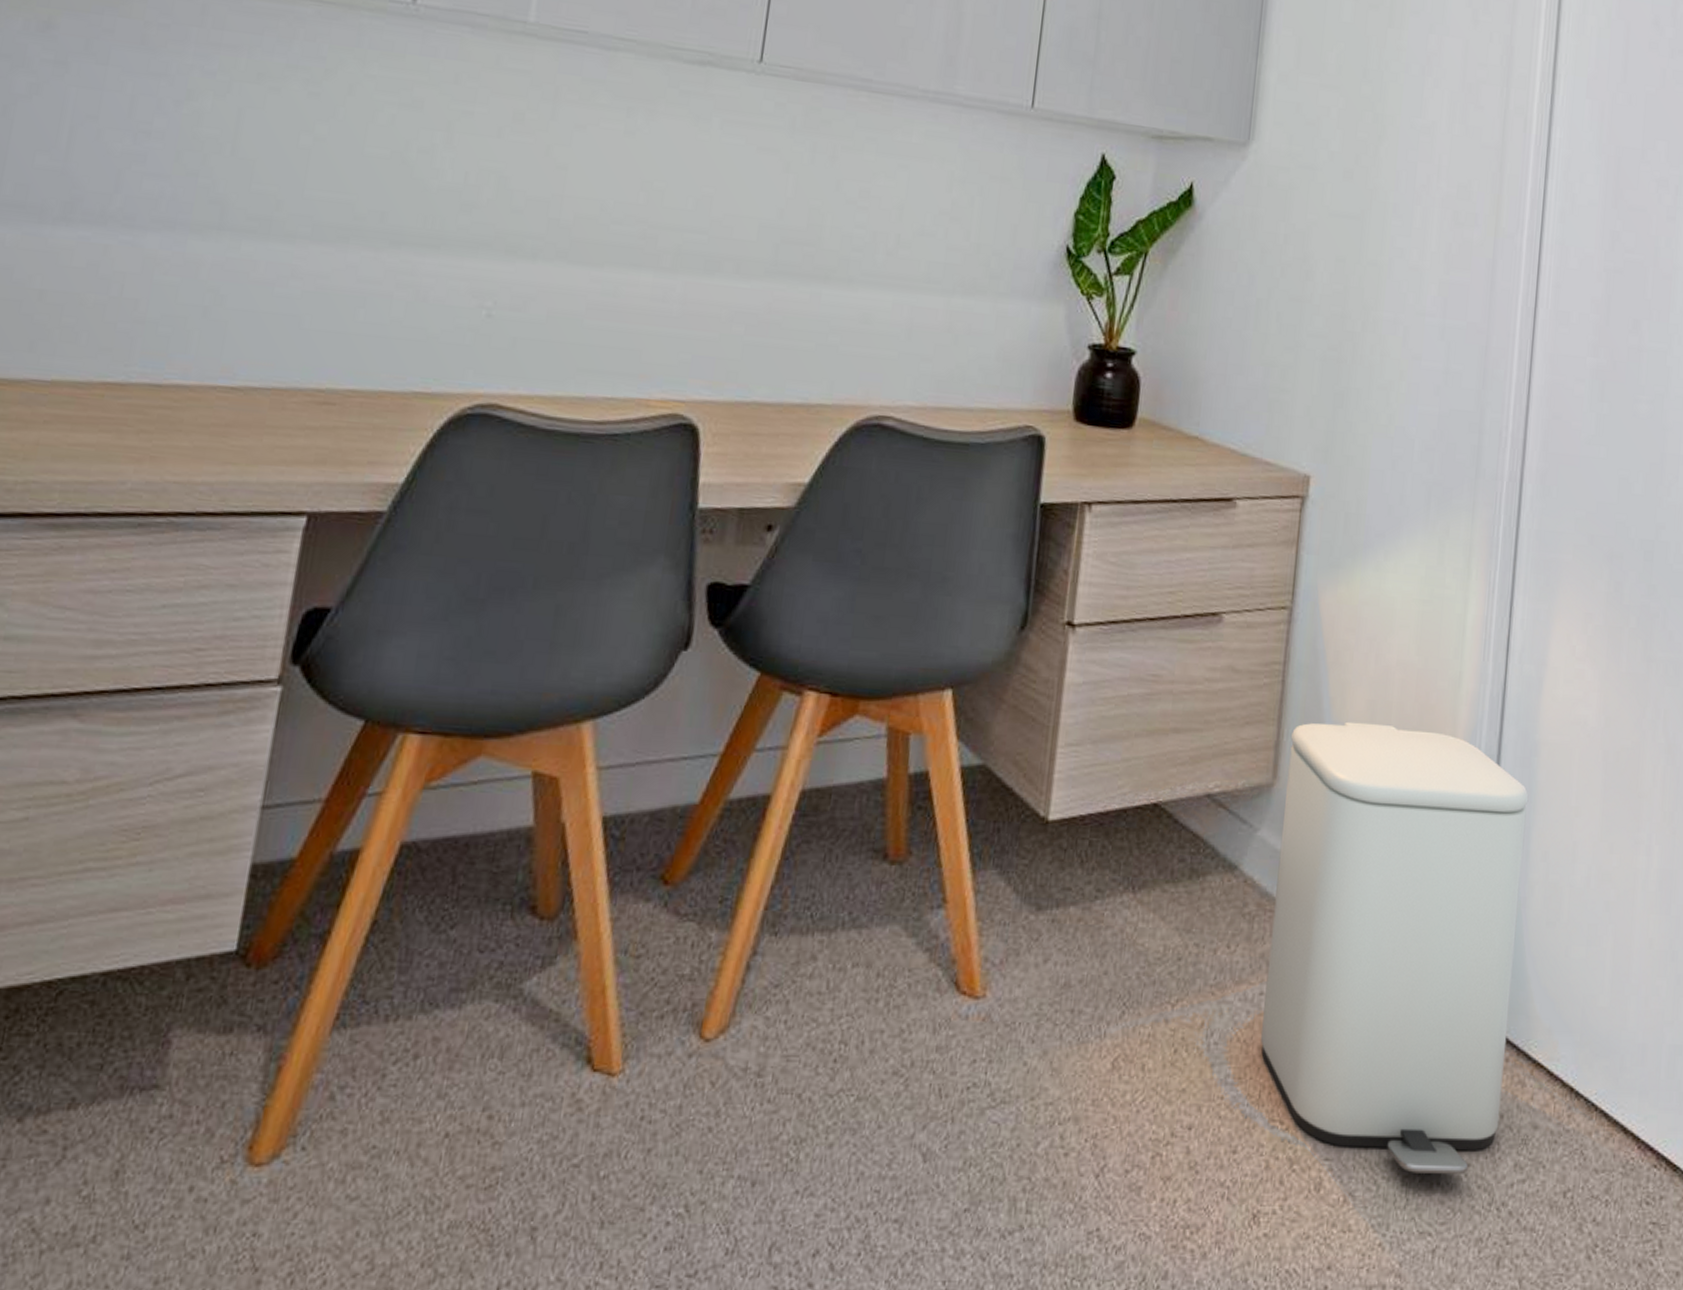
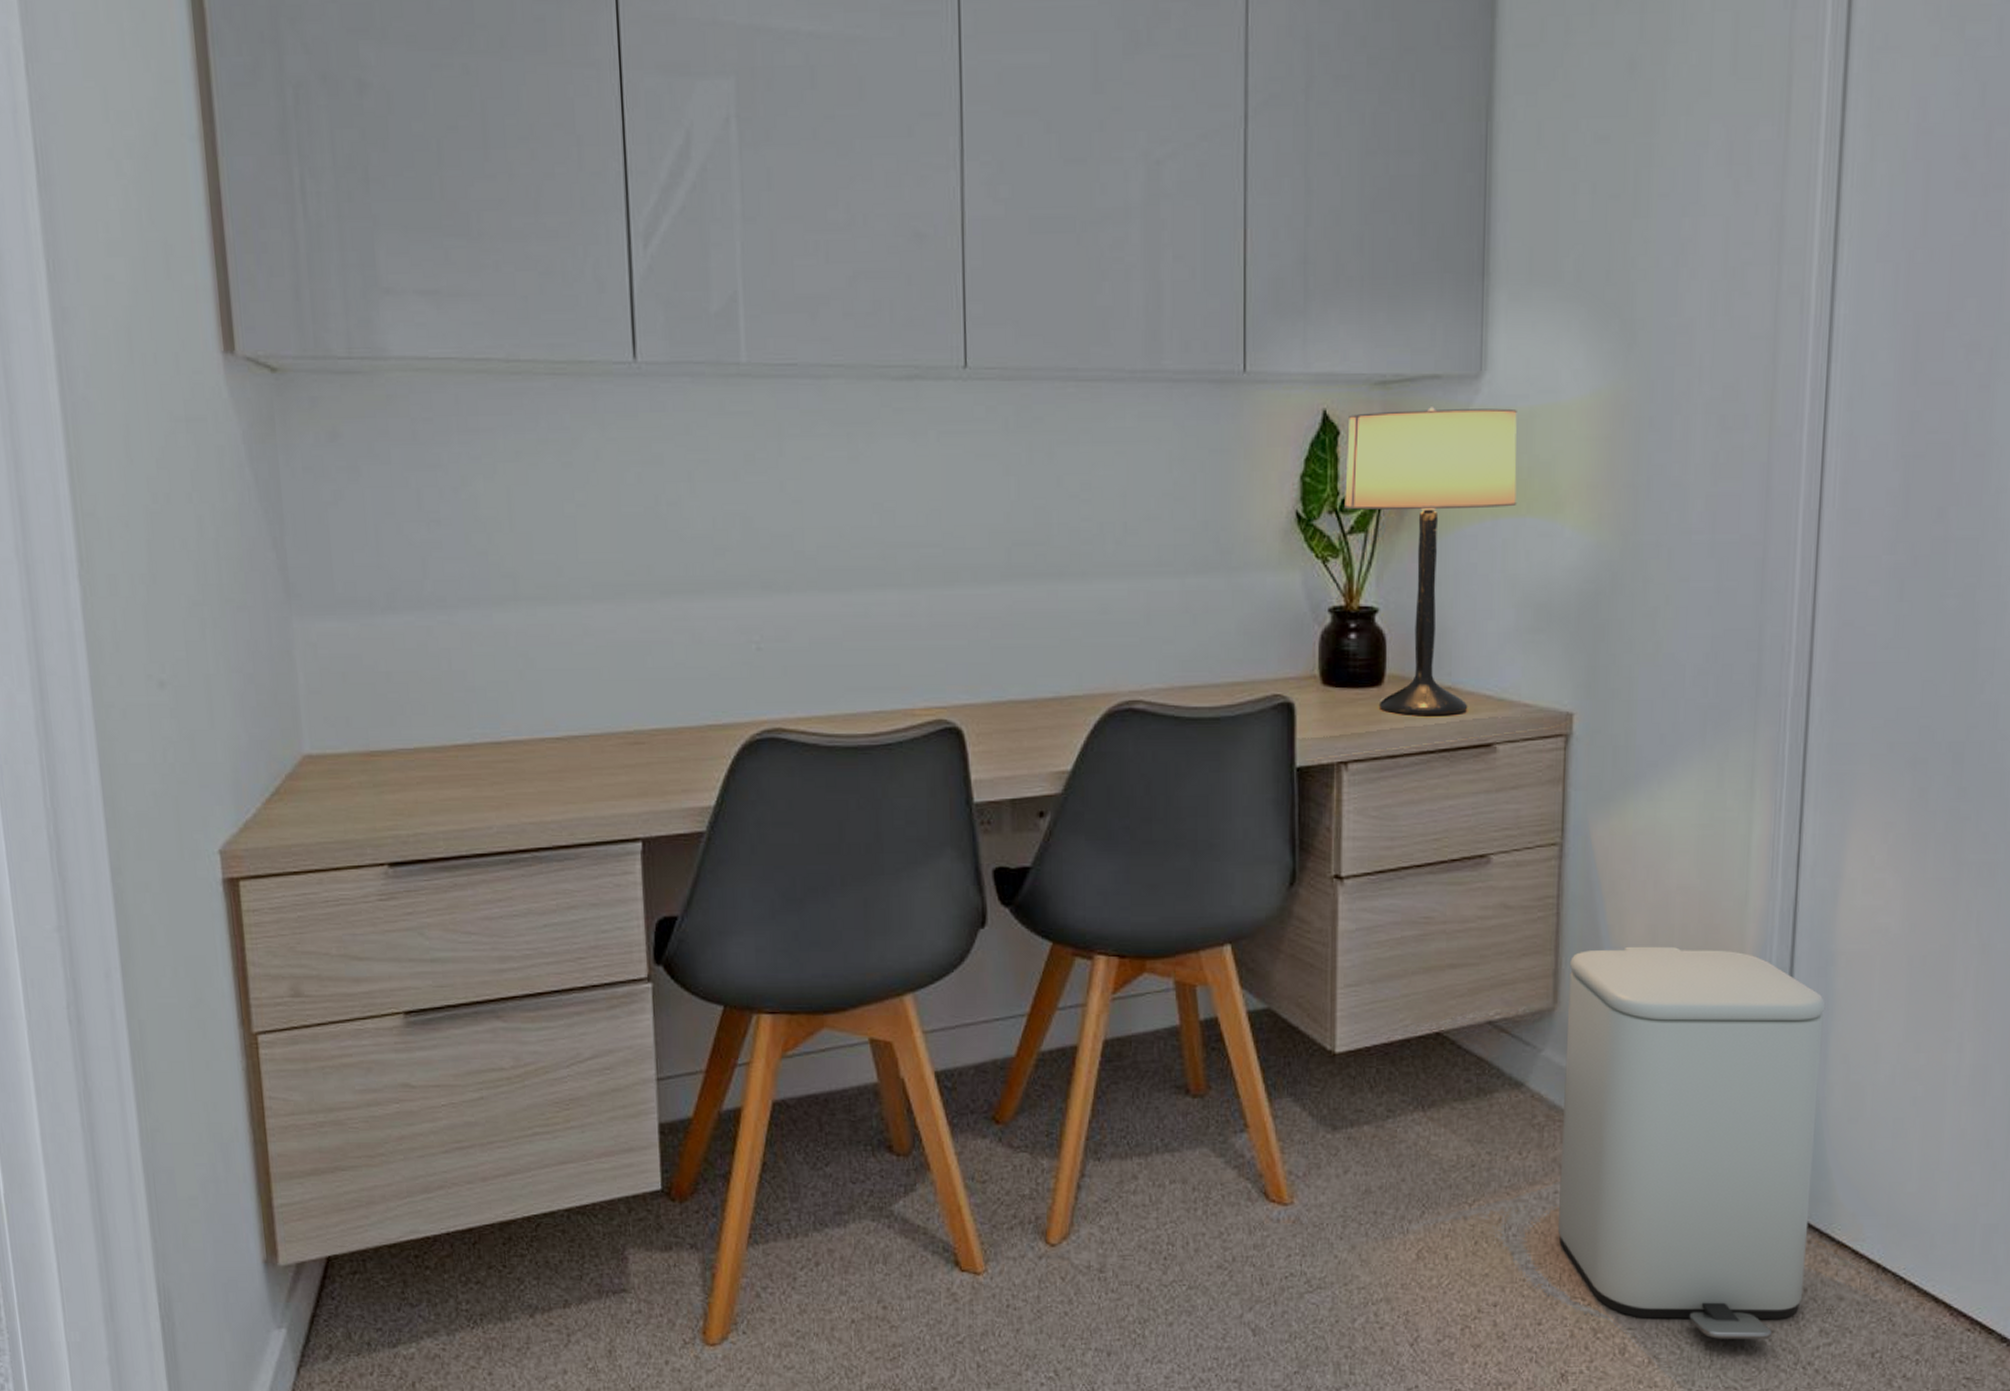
table lamp: none [1112,162,1278,465] -> present [1343,407,1517,716]

